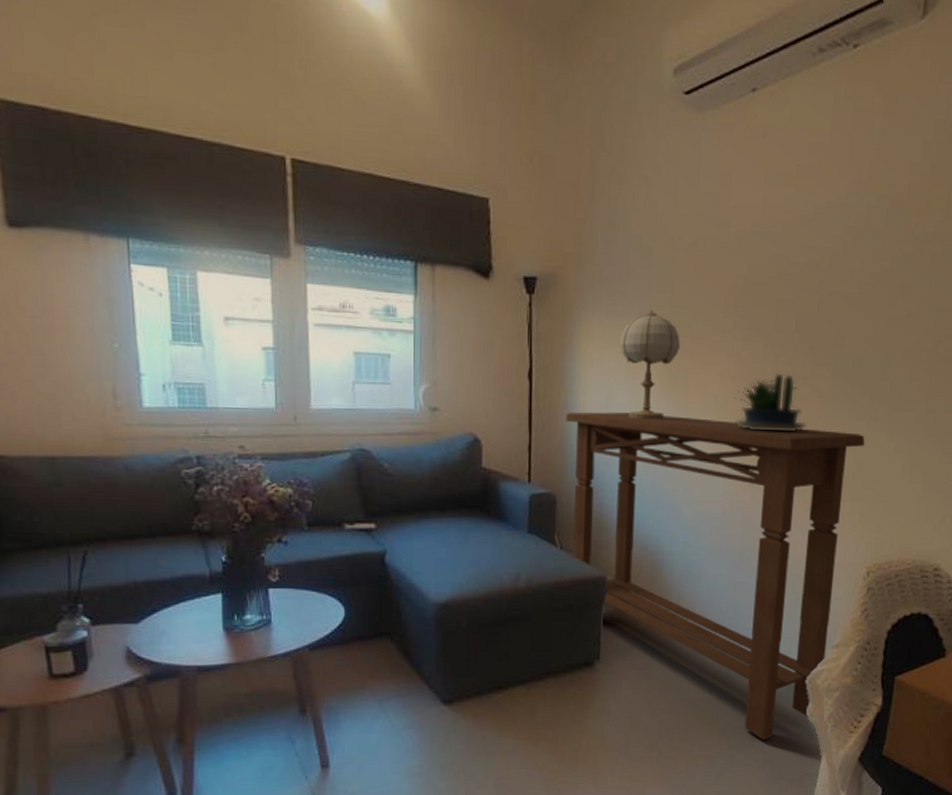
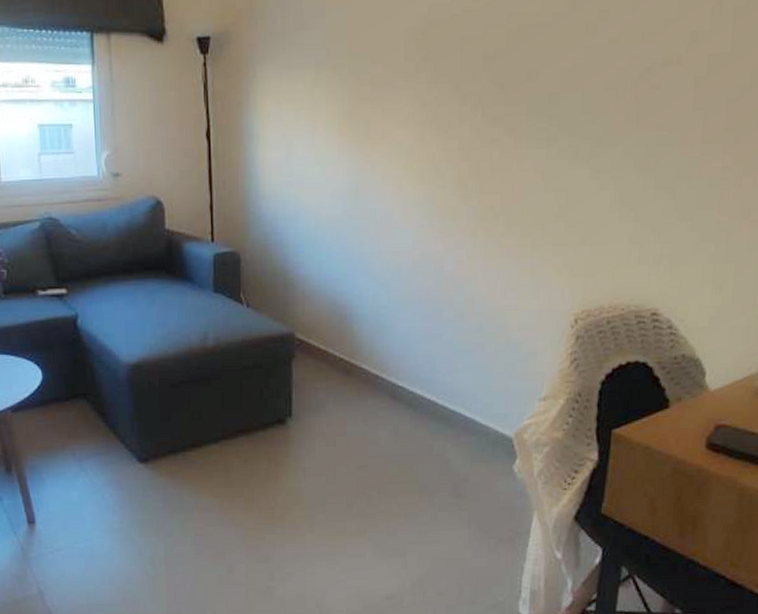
console table: present [565,412,865,741] -> none [245,166,567,498]
table lamp: present [619,309,680,420] -> none [297,59,359,173]
potted plant: present [734,373,807,432] -> none [420,114,500,176]

